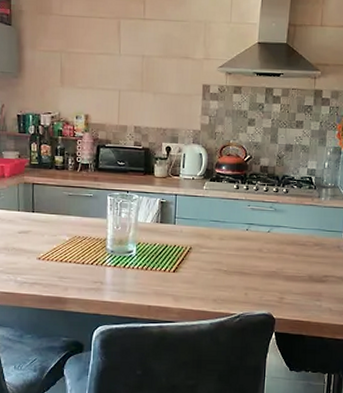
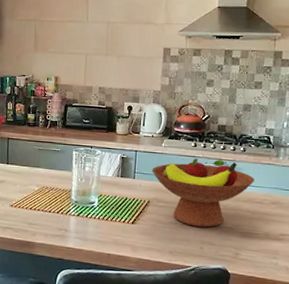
fruit bowl: none [193,200,298,273] -> present [152,157,255,228]

